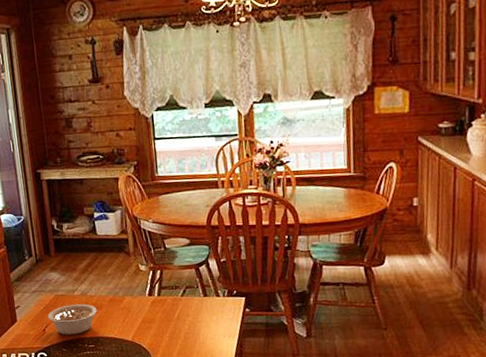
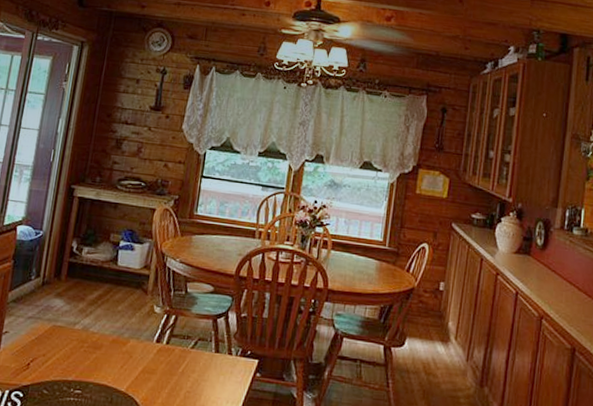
legume: present [47,304,97,335] -> none [36,339,96,376]

